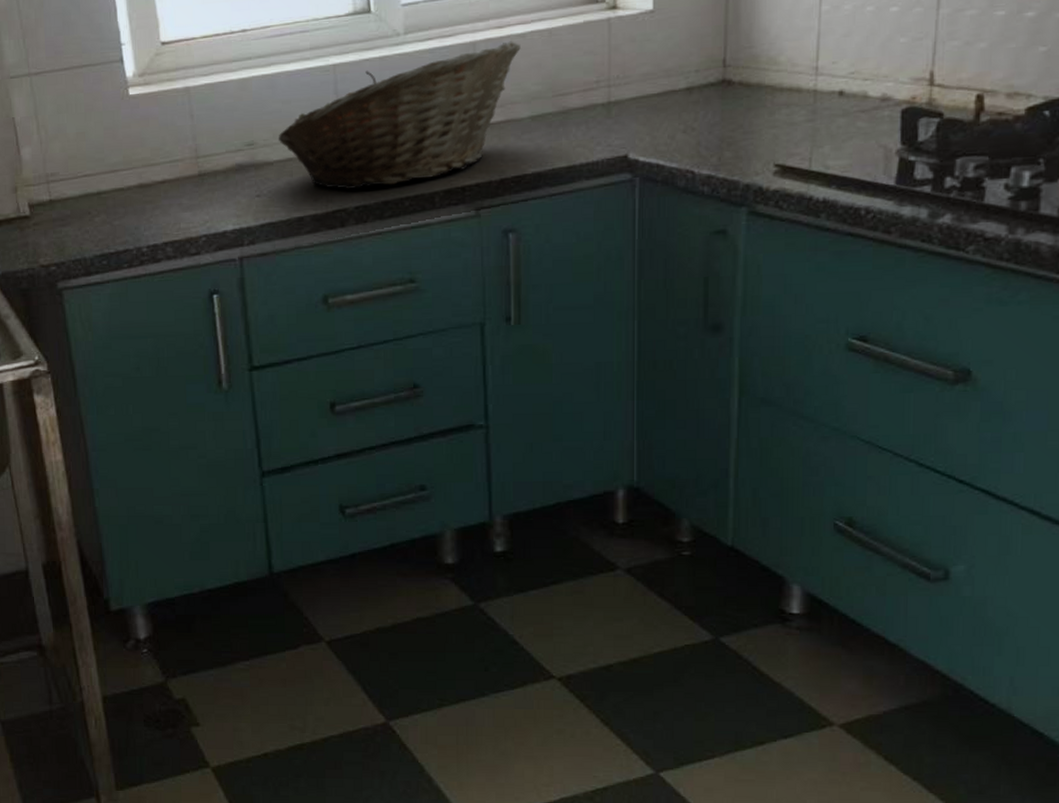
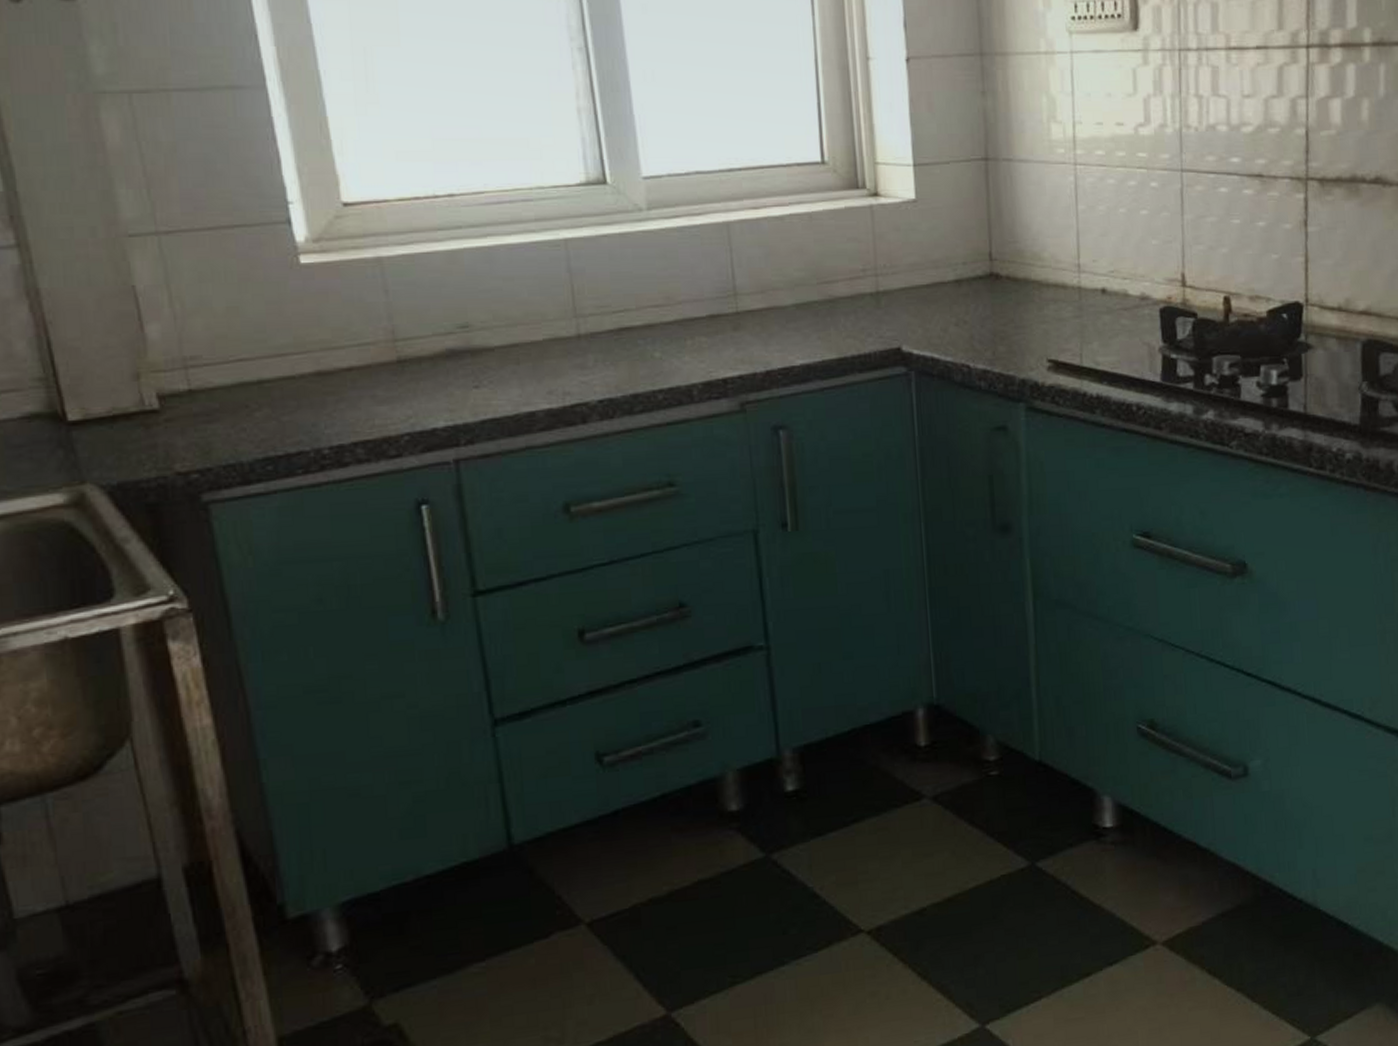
fruit basket: present [279,41,521,190] -> none [500,223,779,381]

